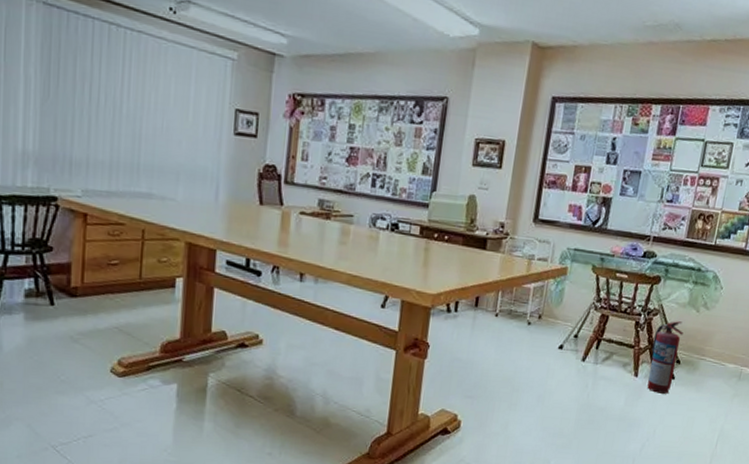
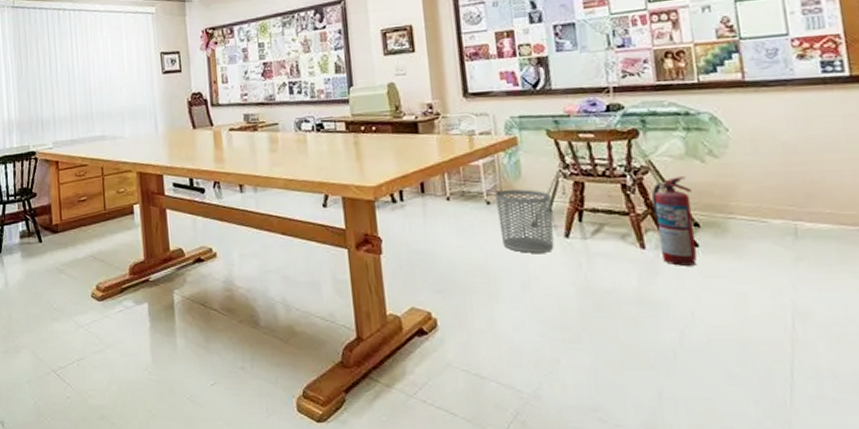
waste bin: none [532,313,580,372] -> present [496,189,554,253]

